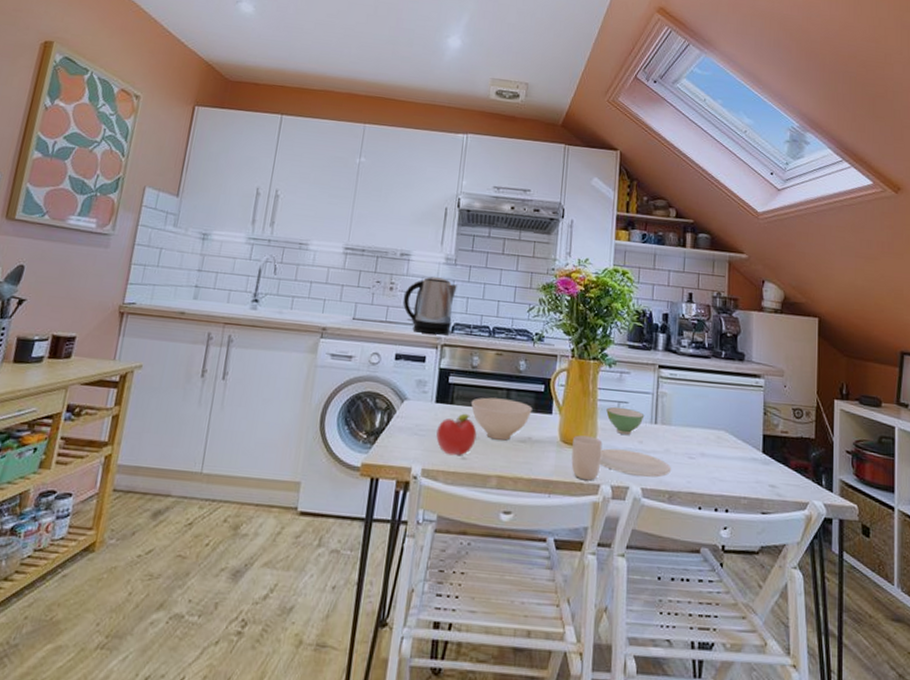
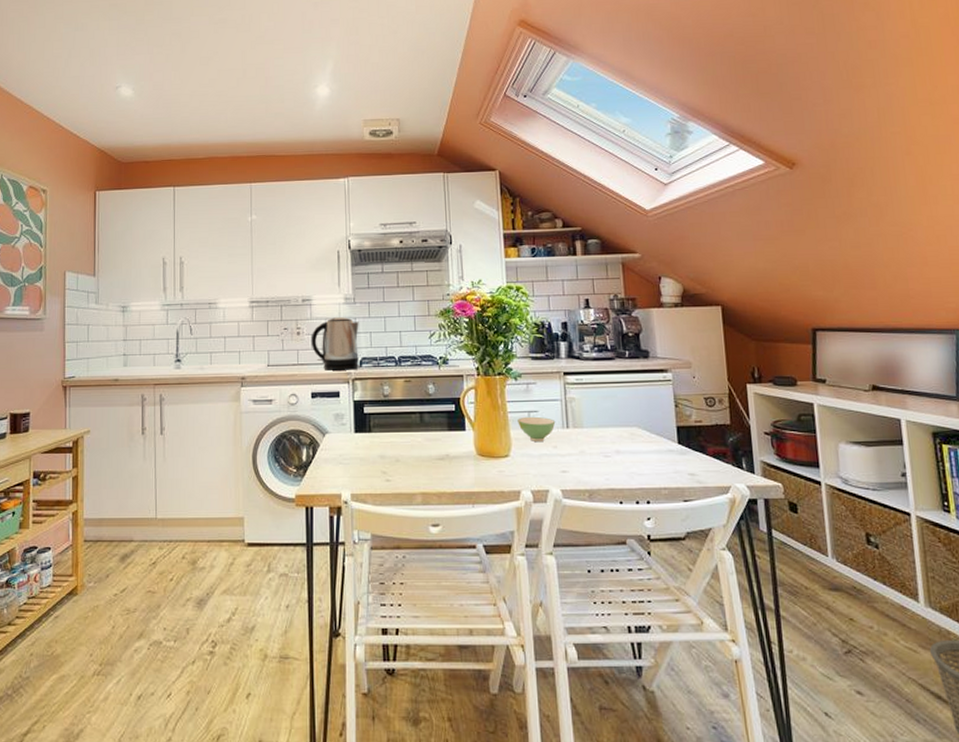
fruit: present [436,413,477,456] -> none [360,439,397,479]
bowl: present [470,397,533,441] -> none [387,422,446,461]
cup: present [571,435,603,481] -> none [489,447,519,488]
plate: present [600,448,672,478] -> none [517,456,589,480]

